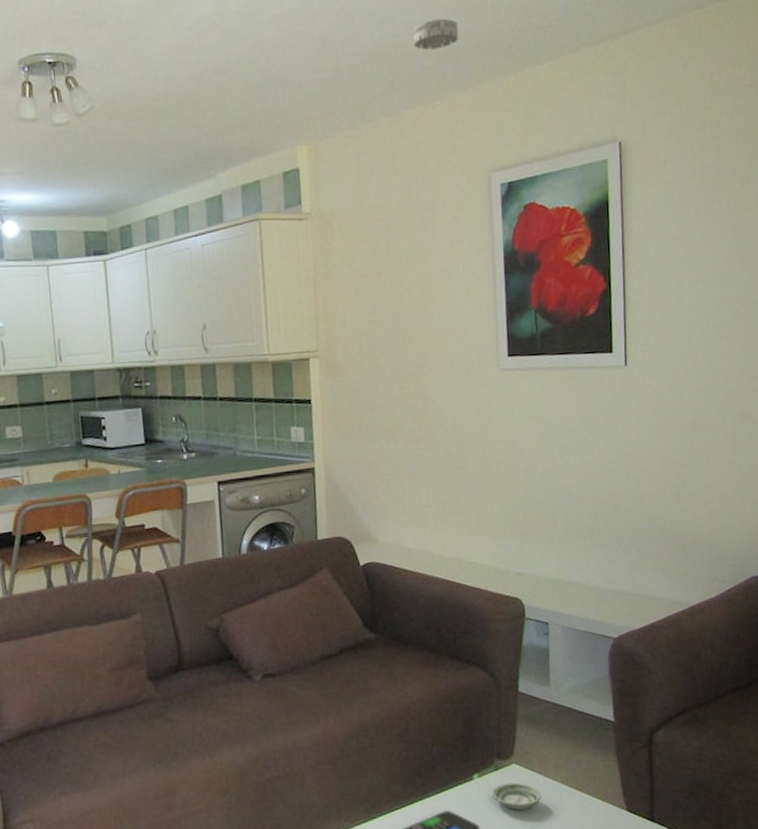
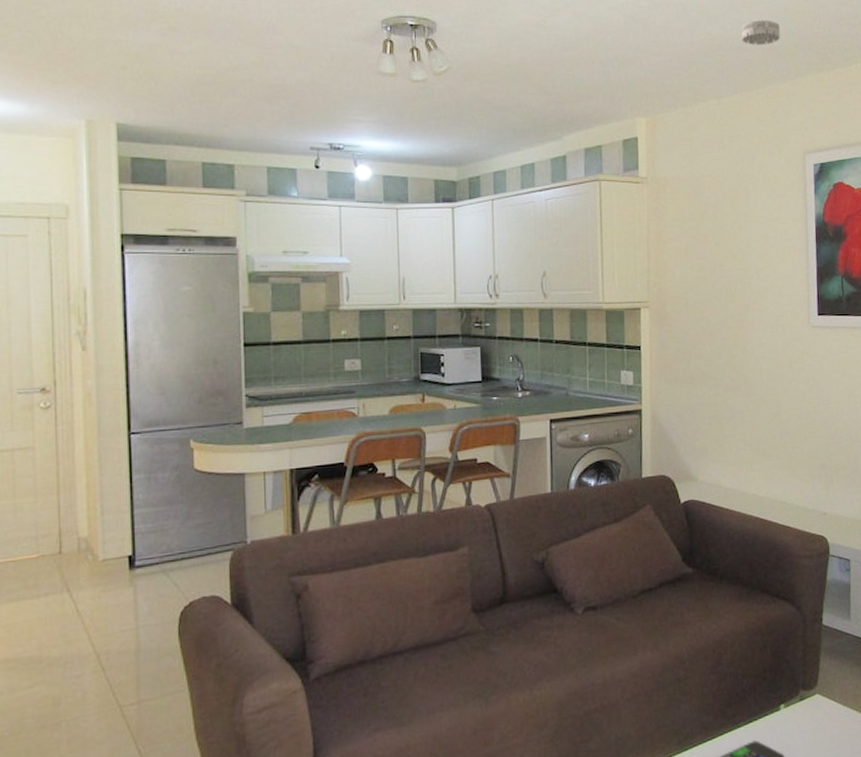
saucer: present [491,782,541,811] -> none [796,712,841,740]

